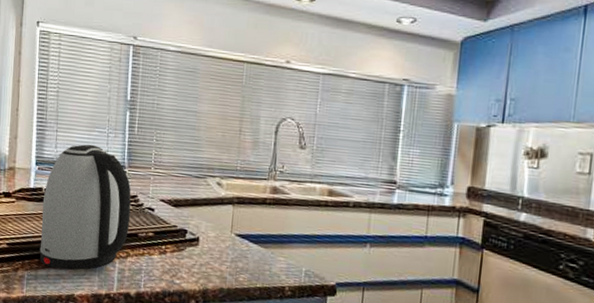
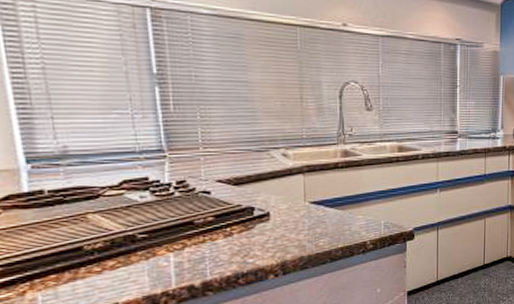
kettle: present [39,144,131,270] -> none [47,129,181,281]

